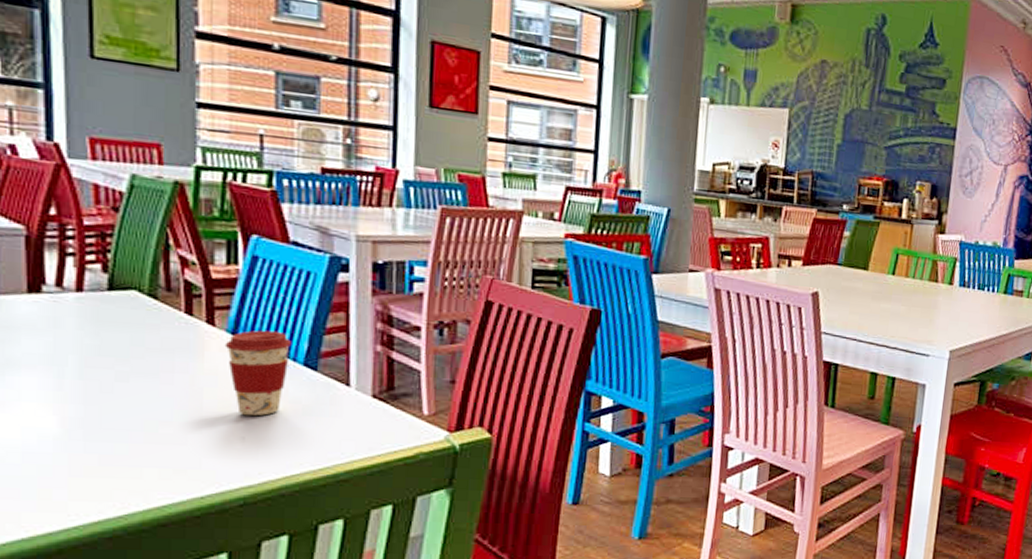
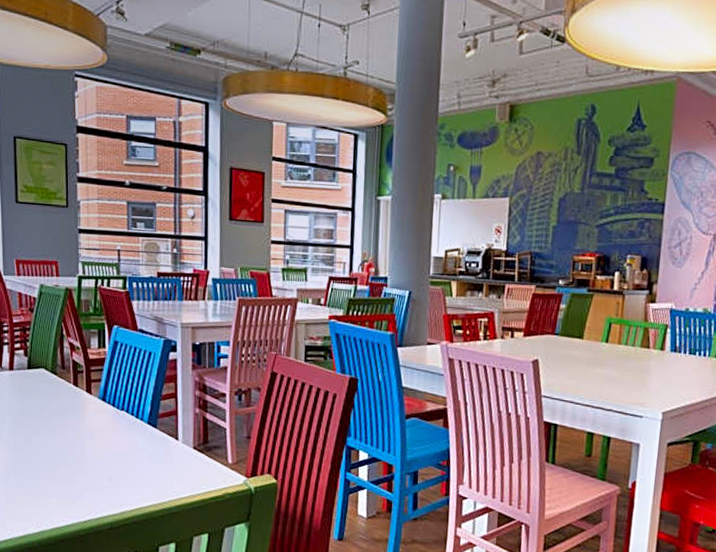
coffee cup: present [224,330,292,416] -> none [98,397,140,462]

